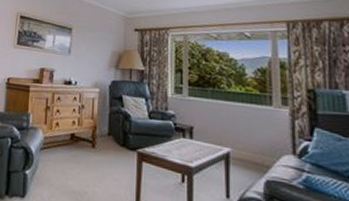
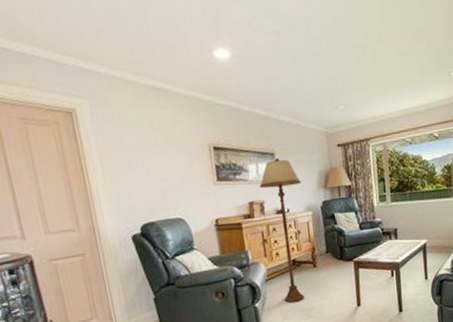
floor lamp: none [52,33,93,182] -> present [259,158,304,303]

